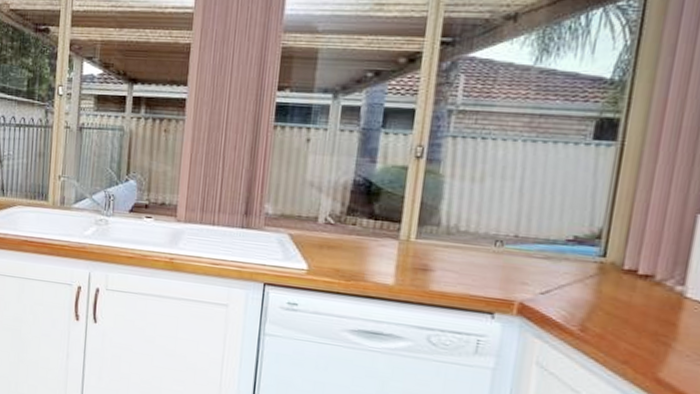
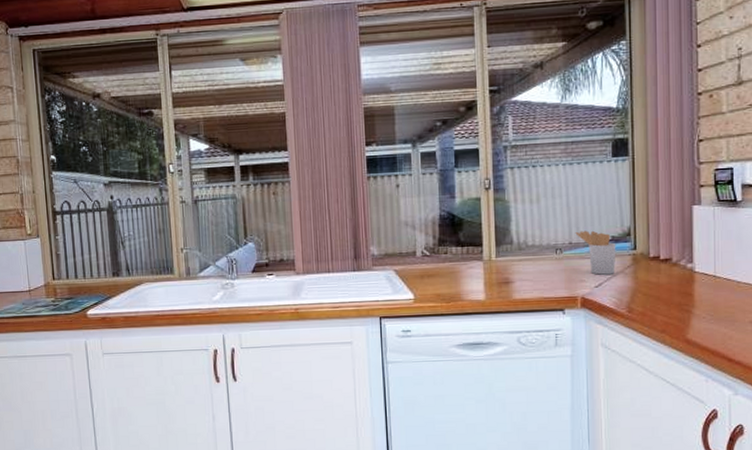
utensil holder: none [525,223,579,282] -> present [575,230,616,275]

